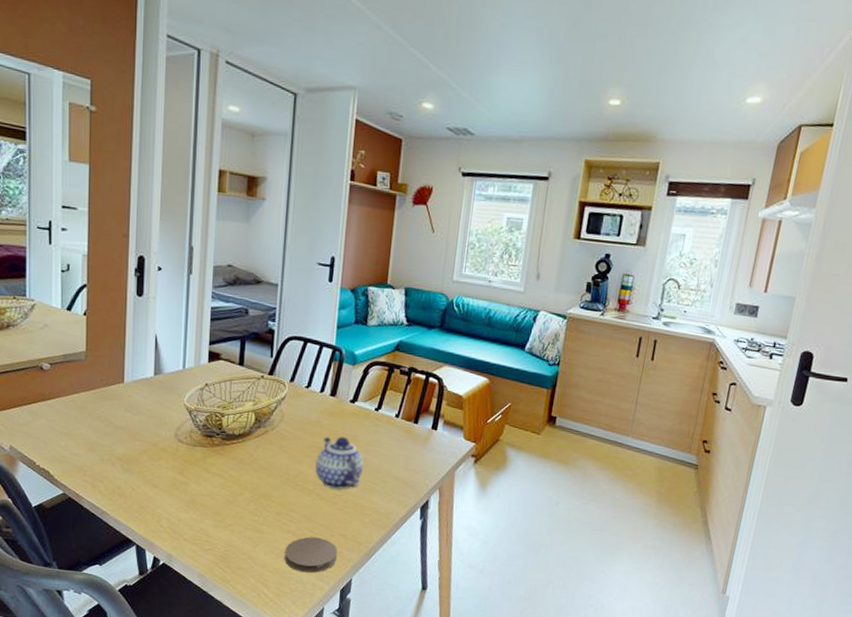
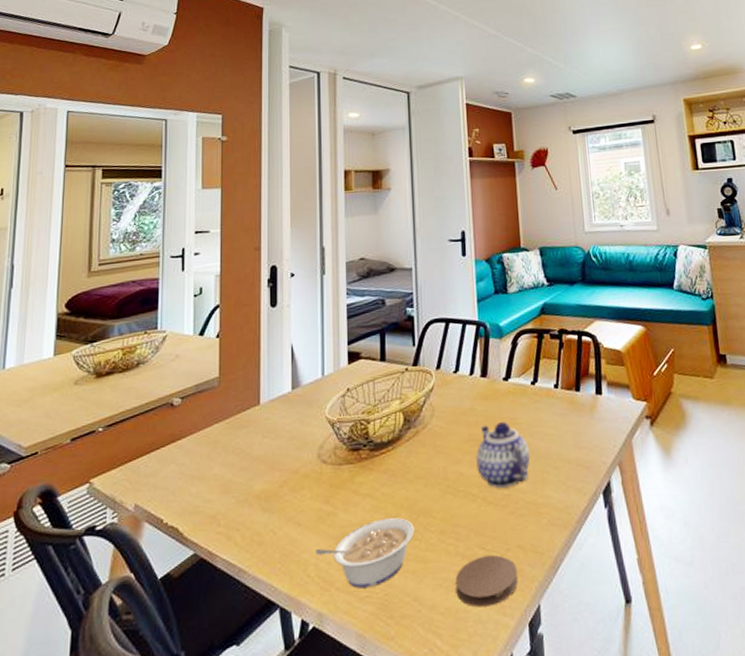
legume: none [168,494,255,544] -> present [316,518,414,589]

